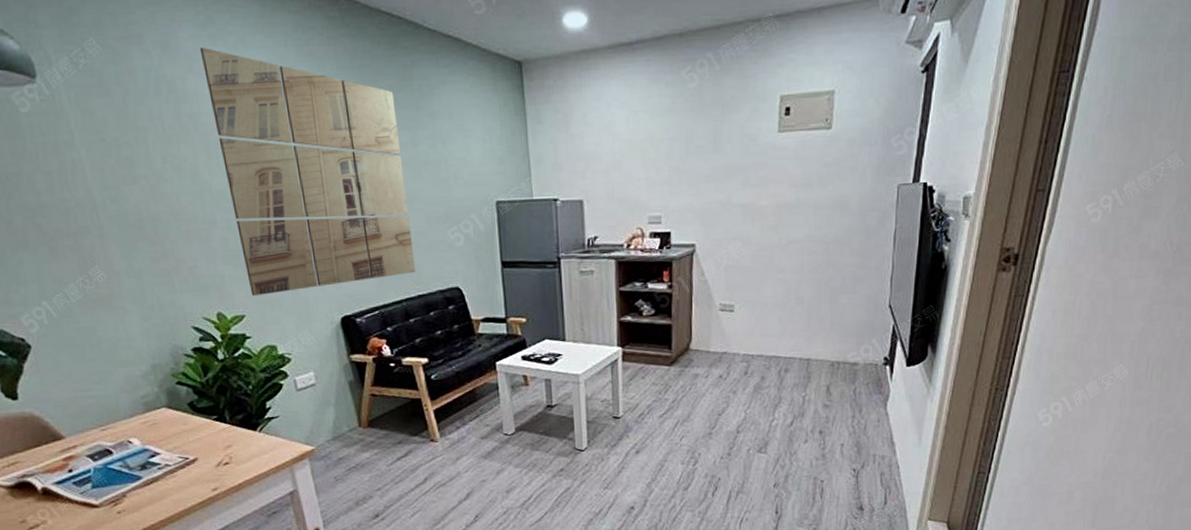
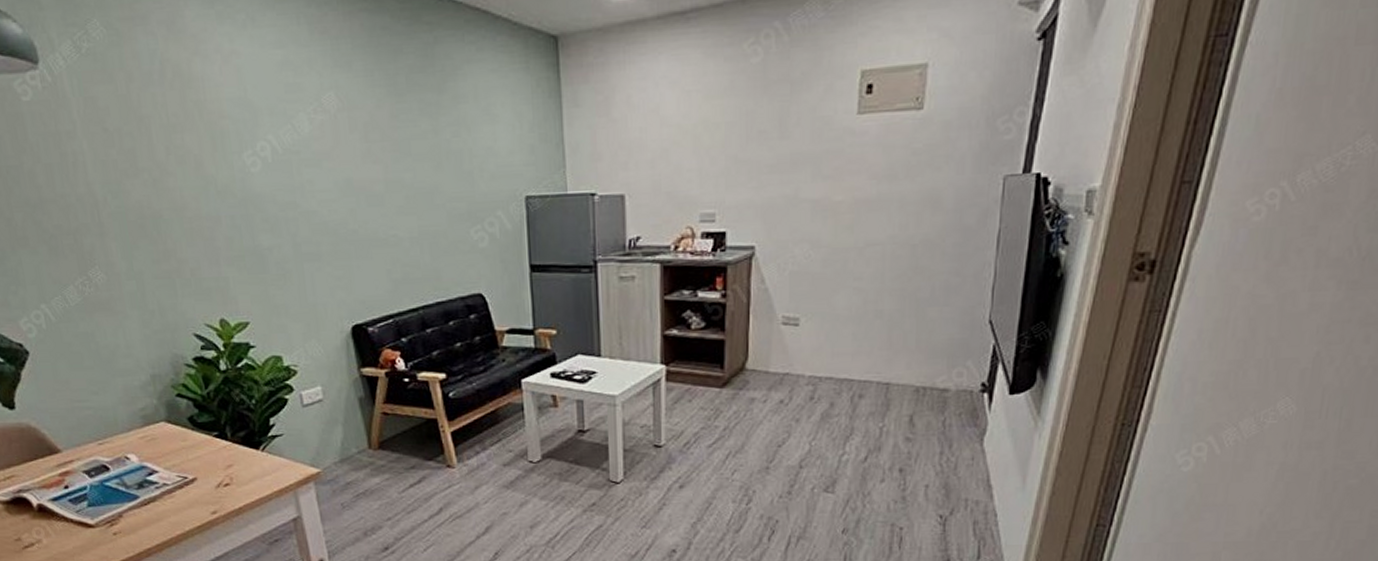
wall art: present [199,46,416,297] -> none [206,26,435,302]

